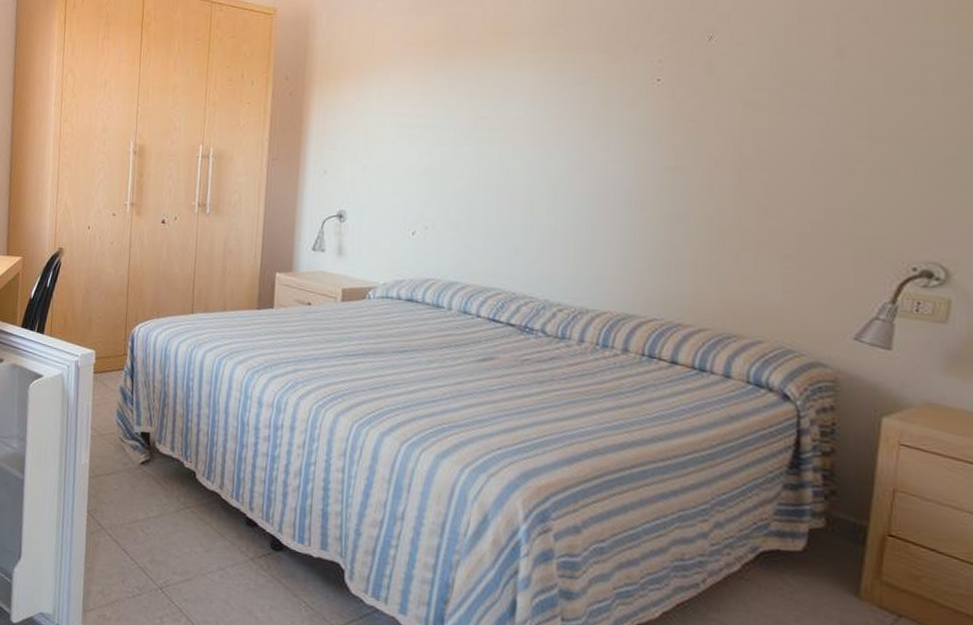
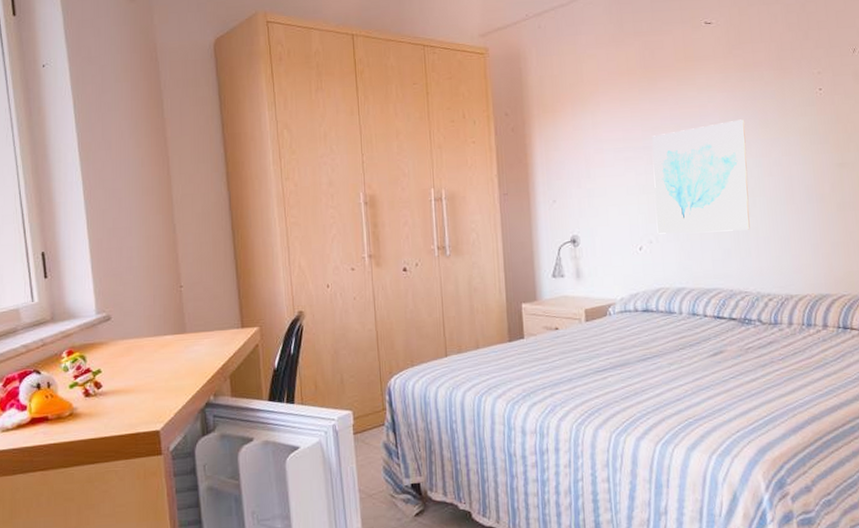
wall art: none [435,106,557,229] -> present [652,119,750,234]

